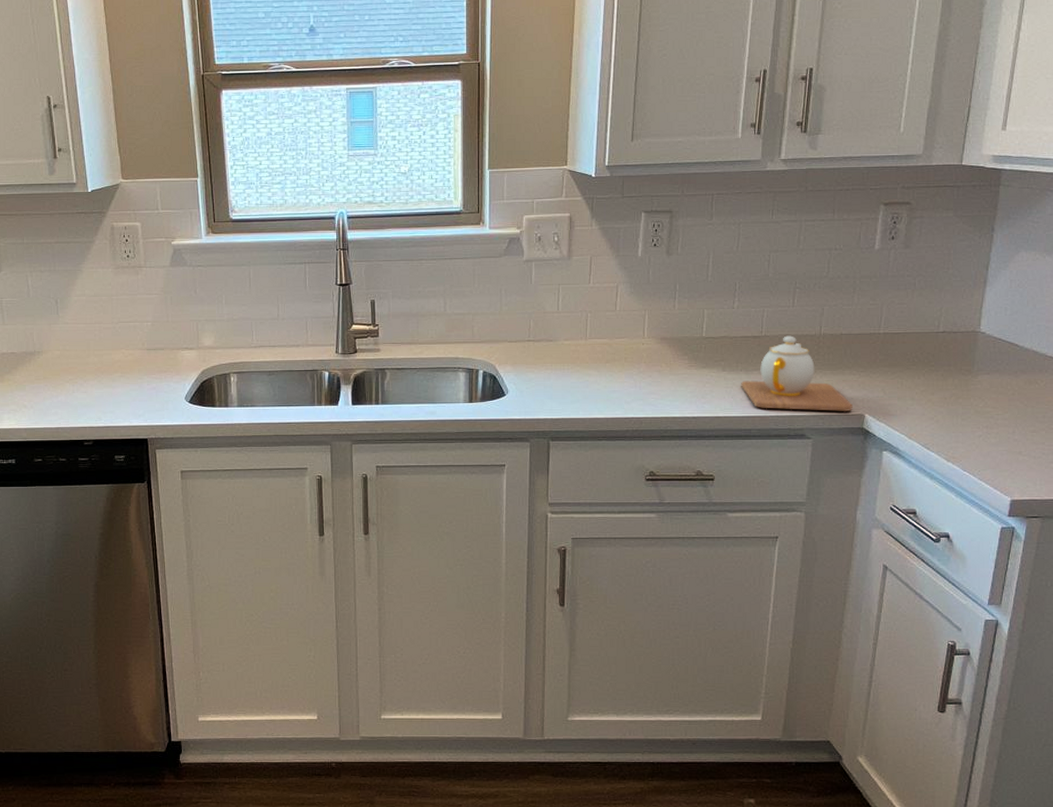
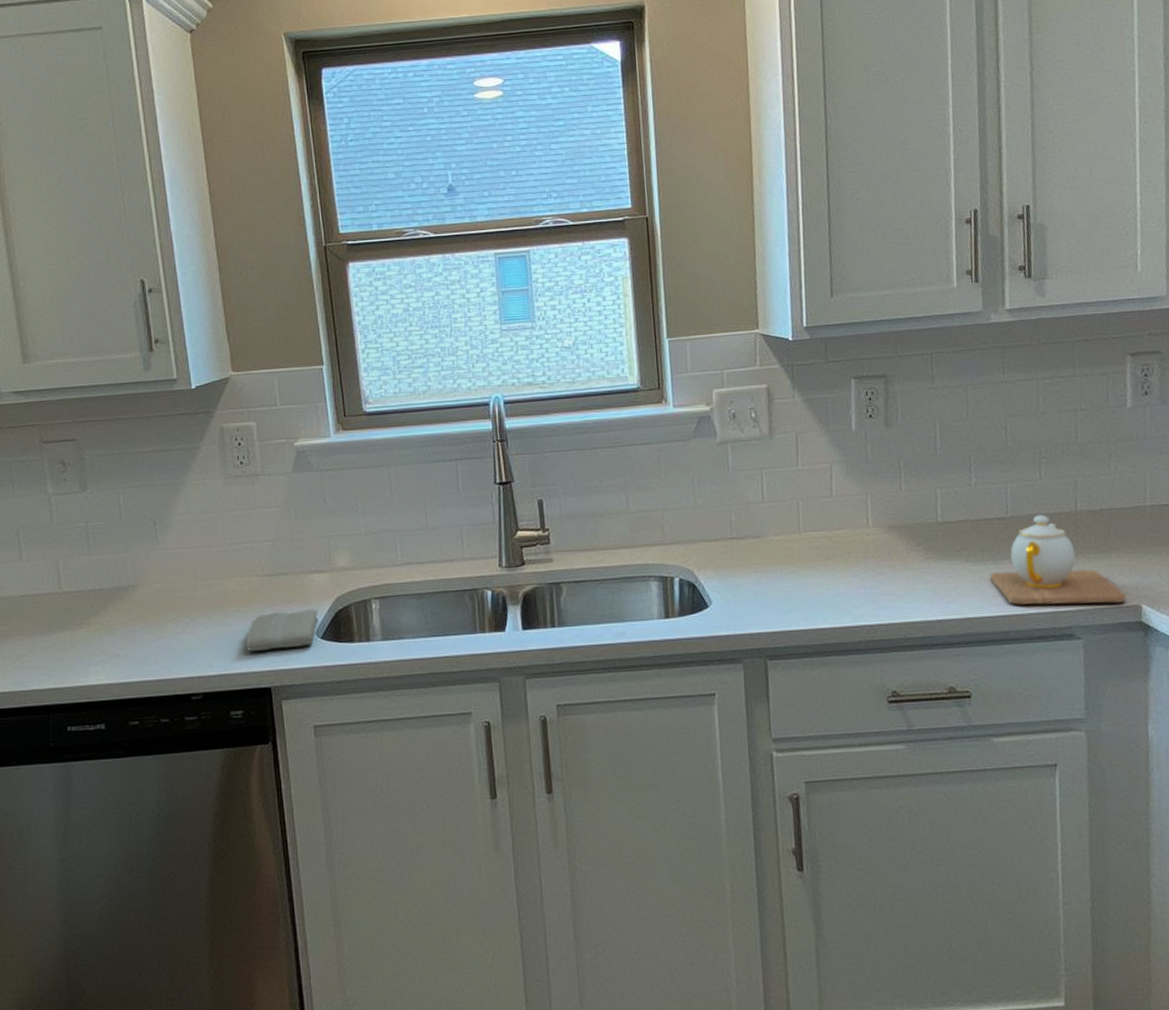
washcloth: none [129,378,187,409] -> present [246,609,319,651]

